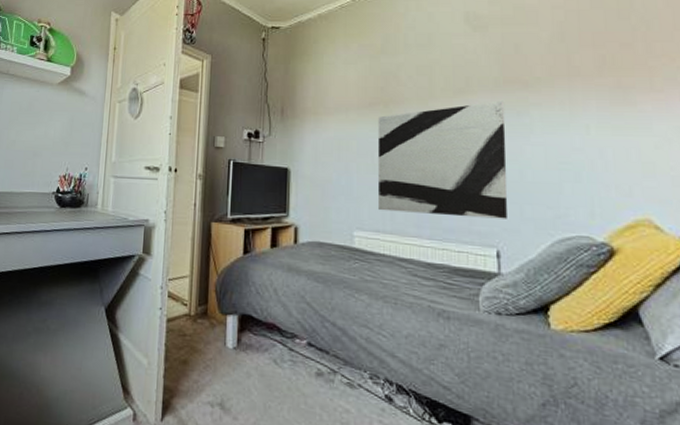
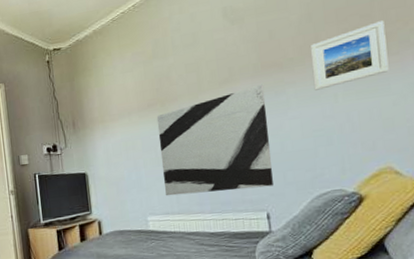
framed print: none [560,53,651,118] -> present [309,20,389,91]

